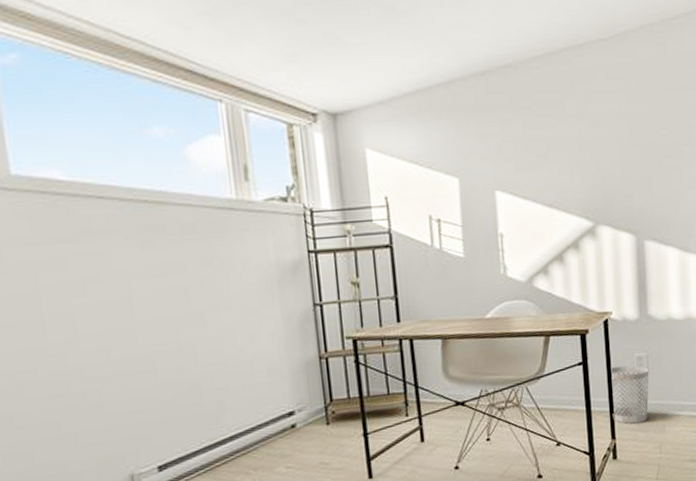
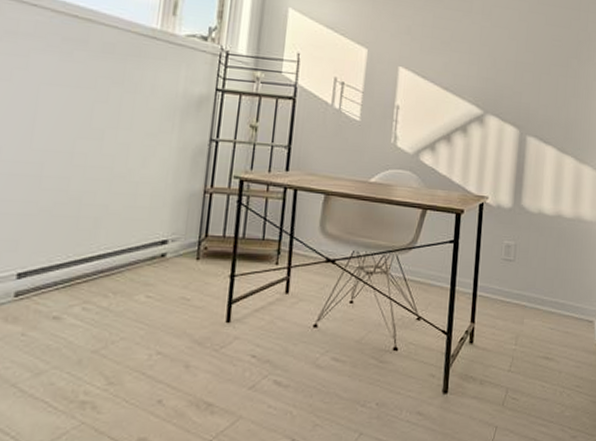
wastebasket: present [611,365,650,424] -> none [475,250,516,310]

